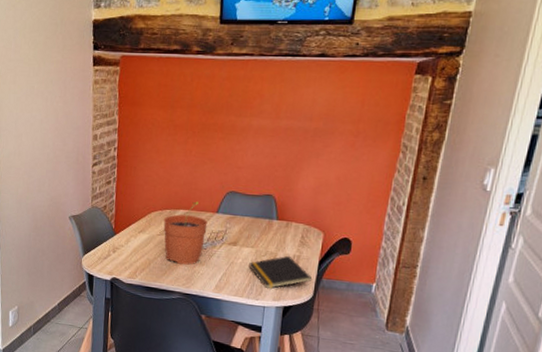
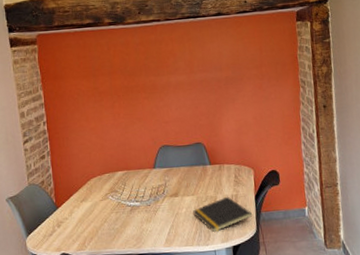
plant pot: present [163,201,208,265] -> none [103,160,148,226]

